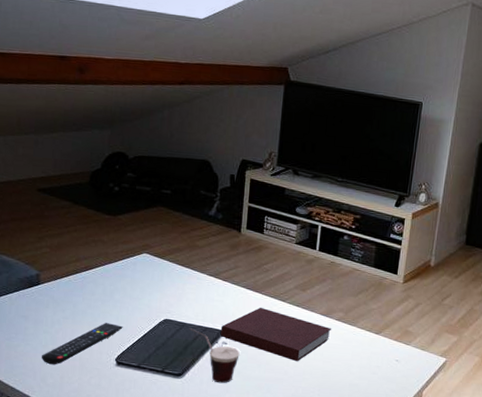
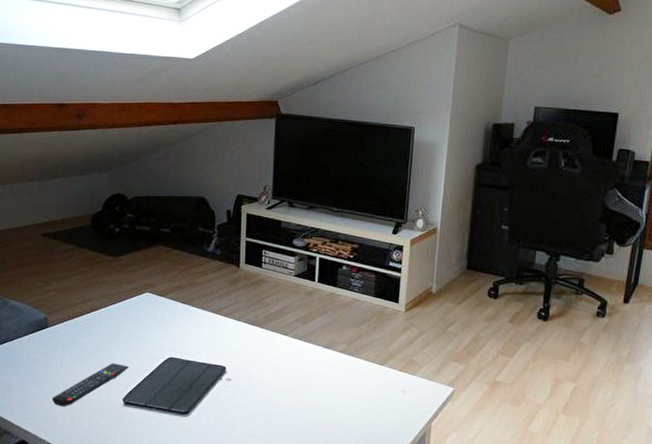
cup: present [189,328,240,384] -> none [193,365,244,421]
notebook: present [220,308,332,362] -> none [224,342,336,396]

